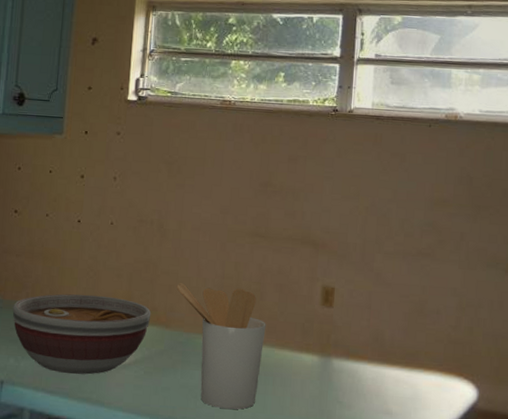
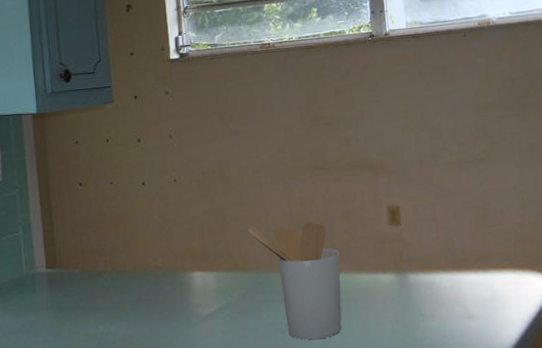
bowl: present [12,294,152,375] -> none [93,251,228,332]

